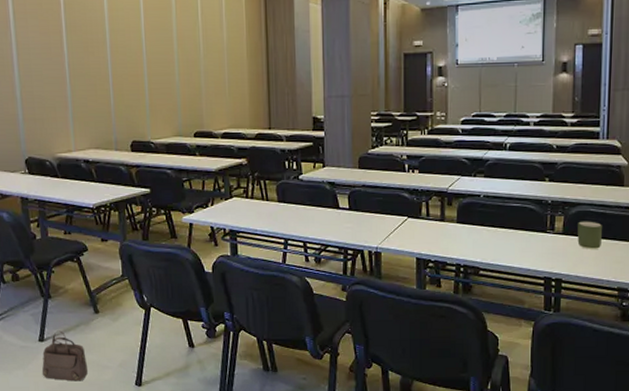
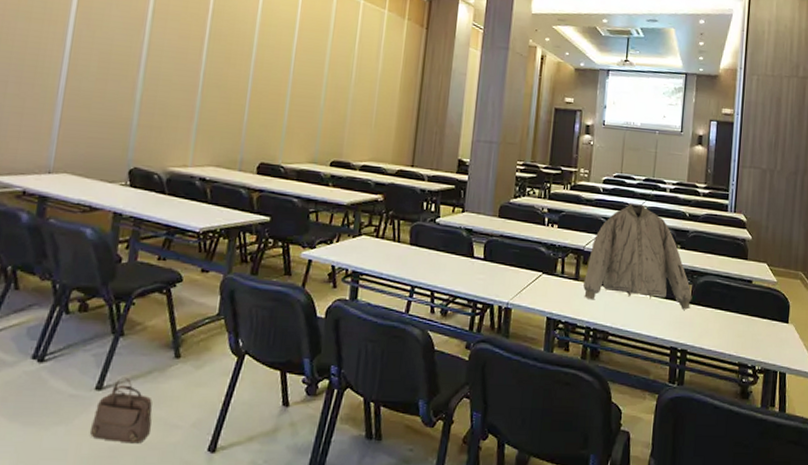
jacket: none [450,141,565,241] -> present [583,203,692,310]
mug: present [577,221,603,249] -> none [703,291,728,321]

